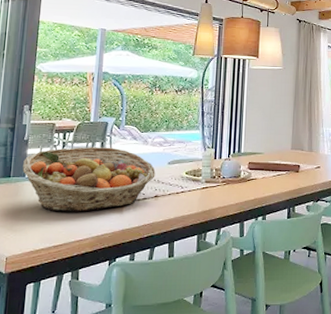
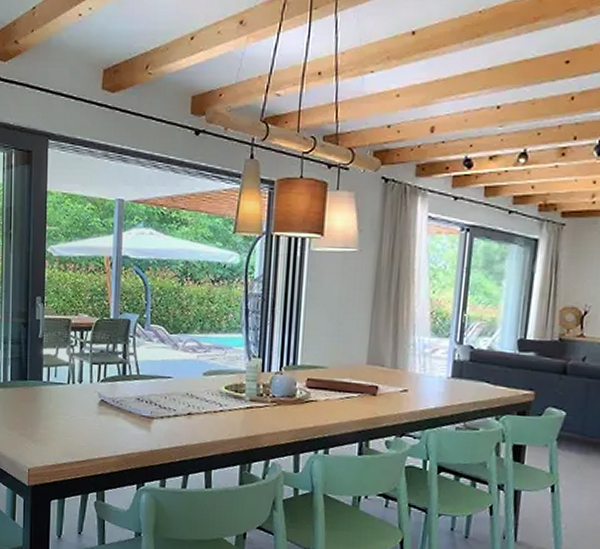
fruit basket: present [22,147,156,212] -> none [39,349,188,426]

